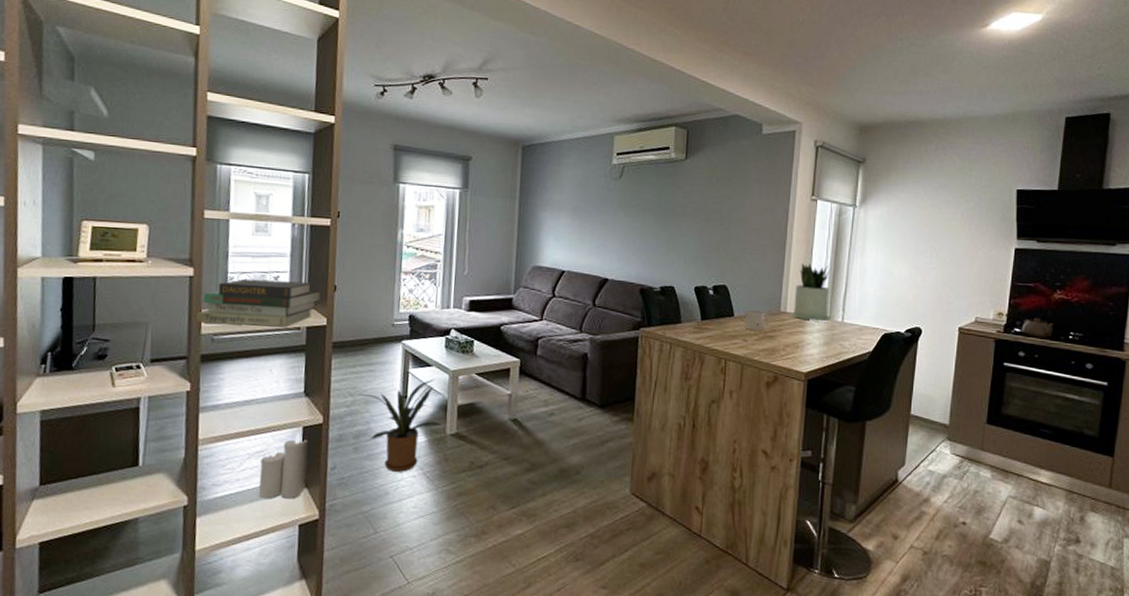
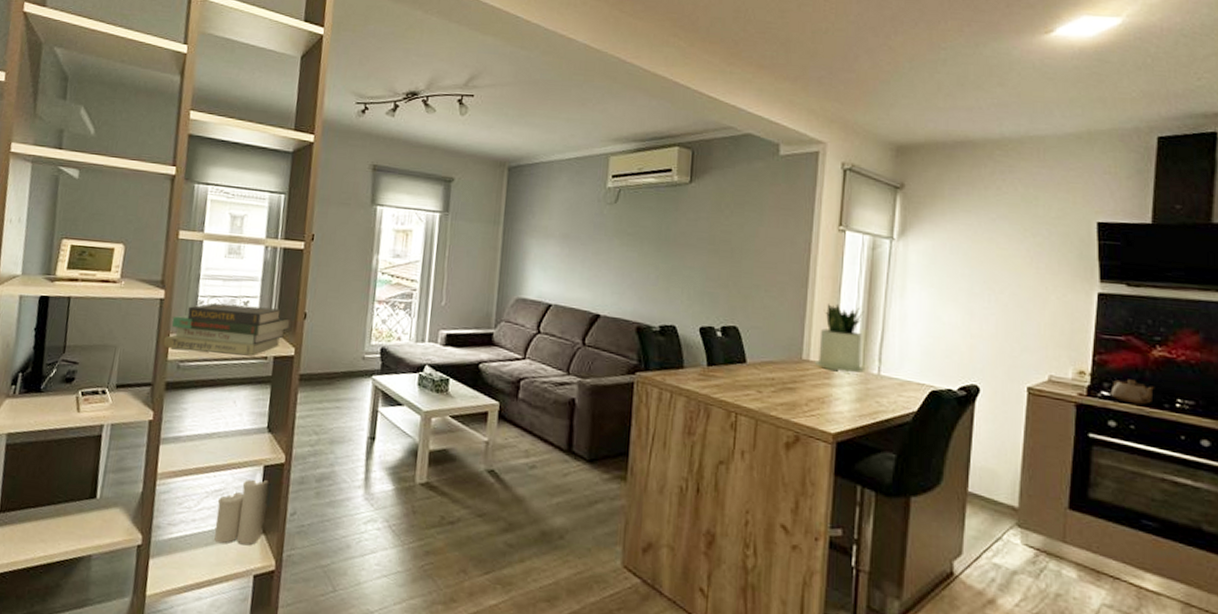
house plant: present [359,379,442,472] -> none [324,419,411,523]
mug: present [744,309,770,332] -> none [759,355,789,382]

